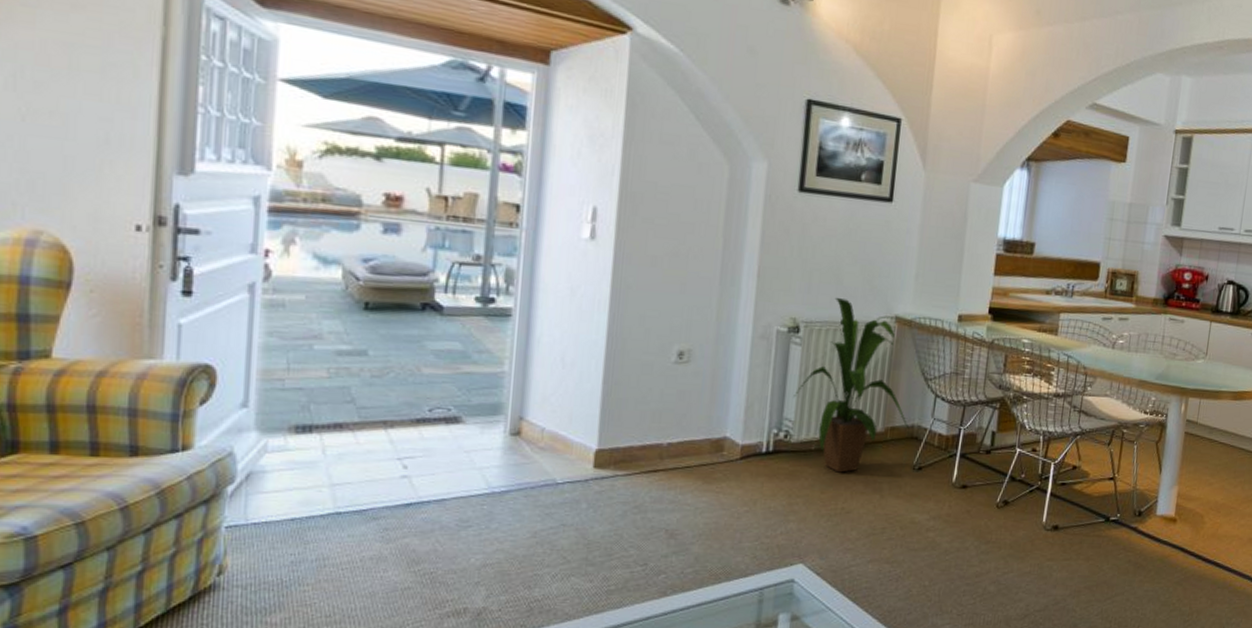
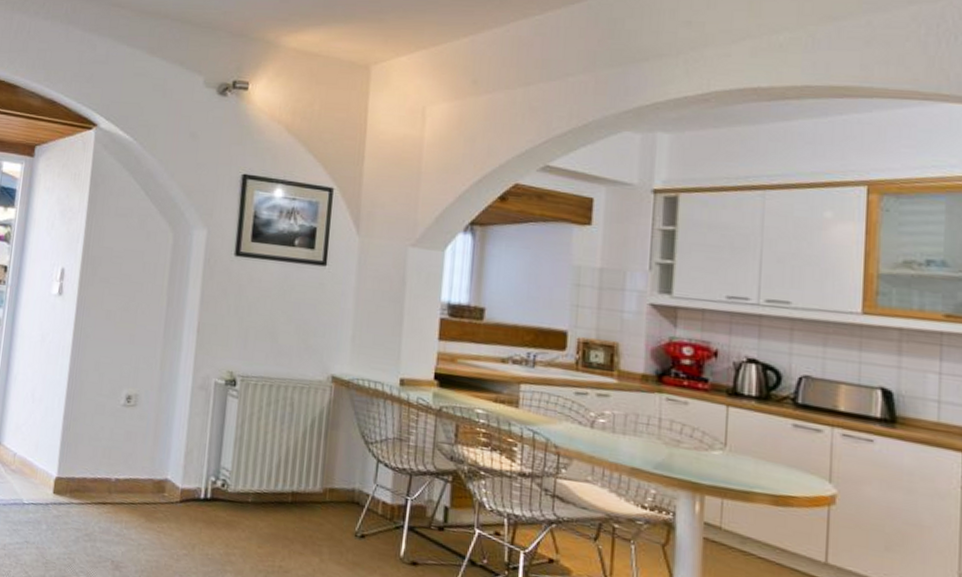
house plant: present [793,297,910,473] -> none [230,354,350,530]

